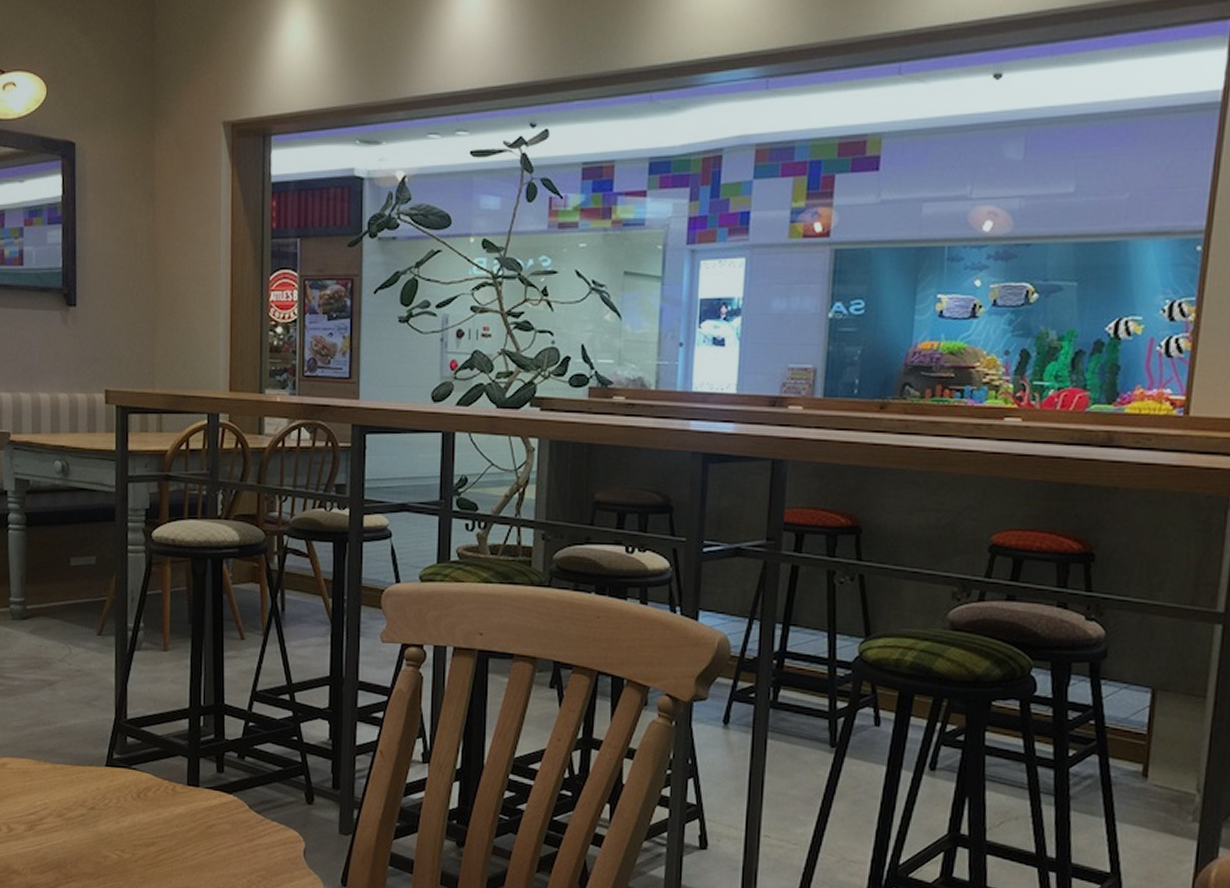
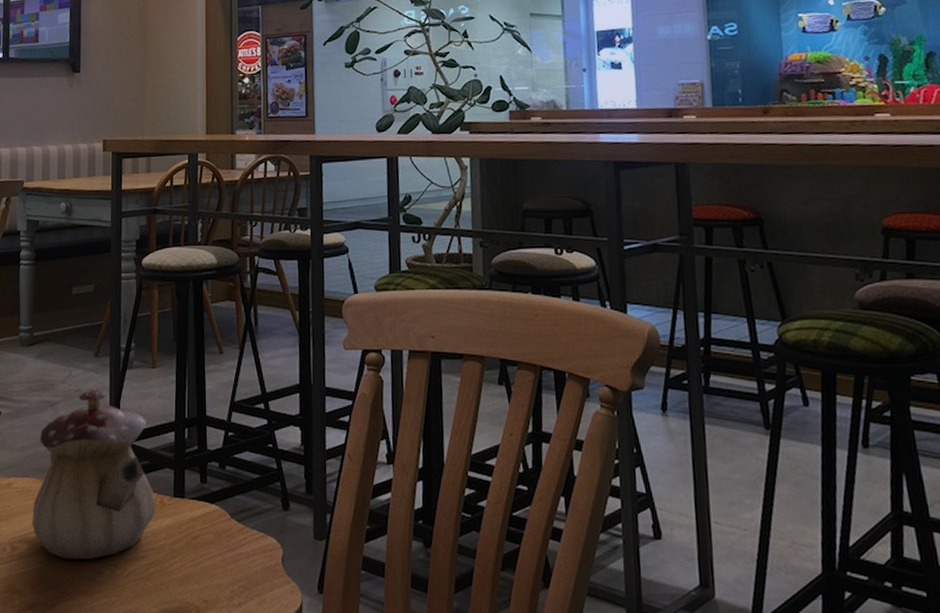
teapot: none [30,668,167,843] -> present [32,387,155,560]

